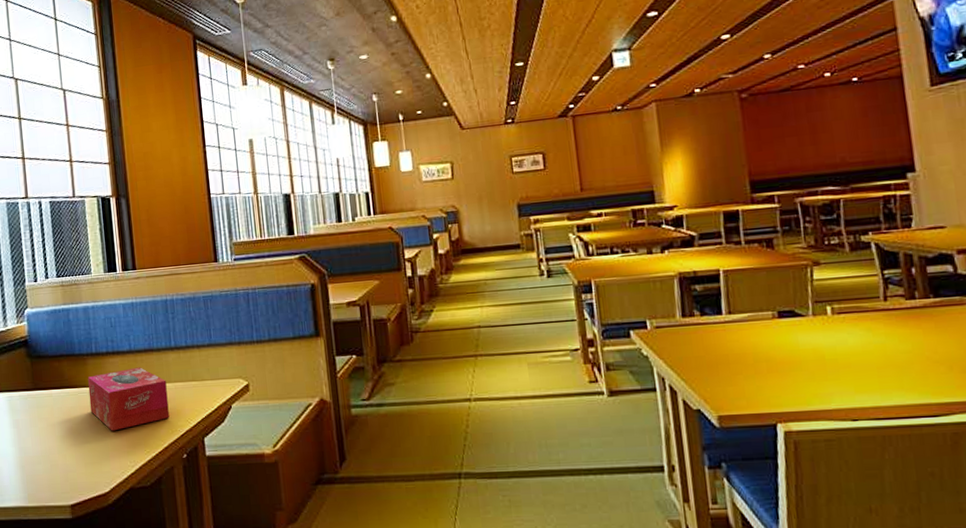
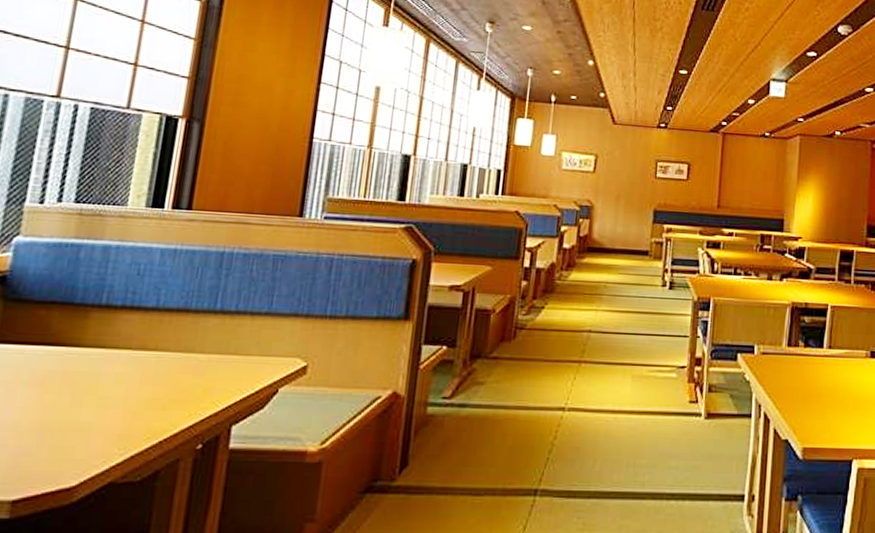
tissue box: present [87,367,170,431] -> none [77,329,198,407]

